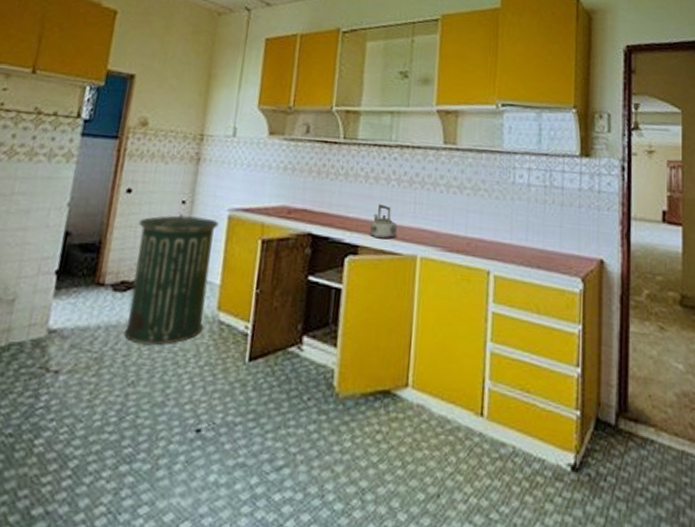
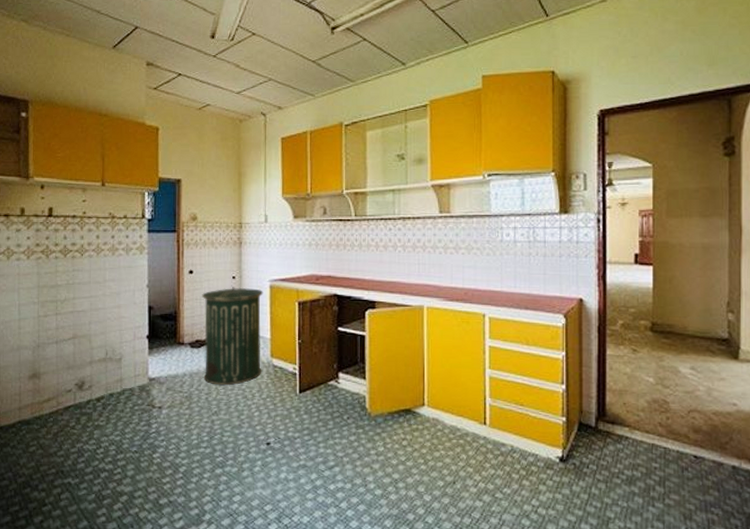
kettle: present [369,203,398,241] -> none [383,266,406,296]

